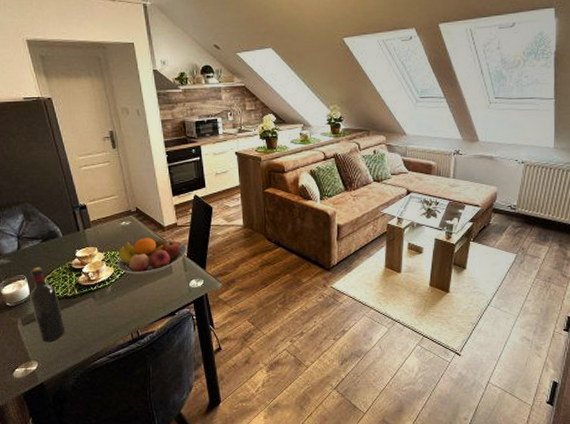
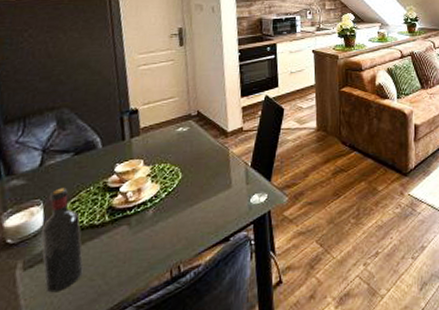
fruit bowl: present [117,238,187,274] -> none [164,146,251,191]

